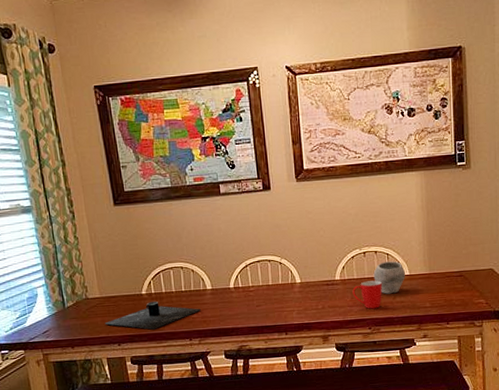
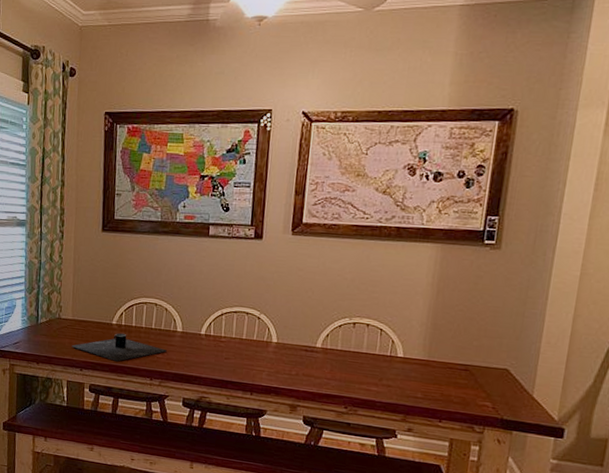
mug: present [352,280,382,309] -> none [333,355,369,388]
bowl: present [373,261,405,294] -> none [360,337,399,375]

